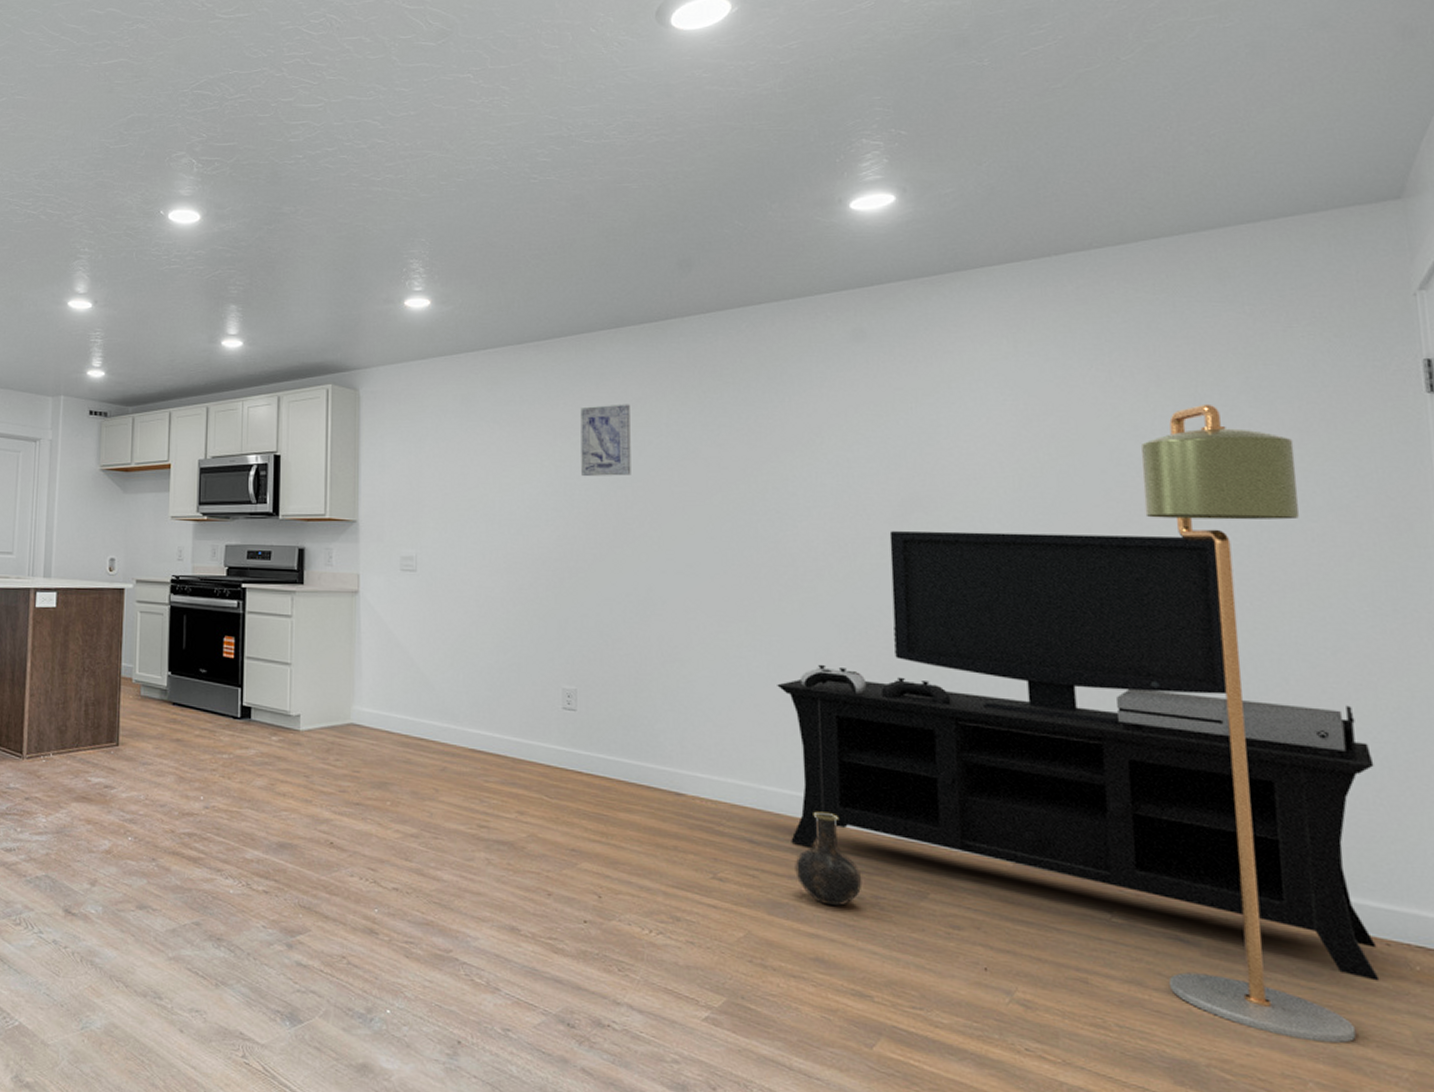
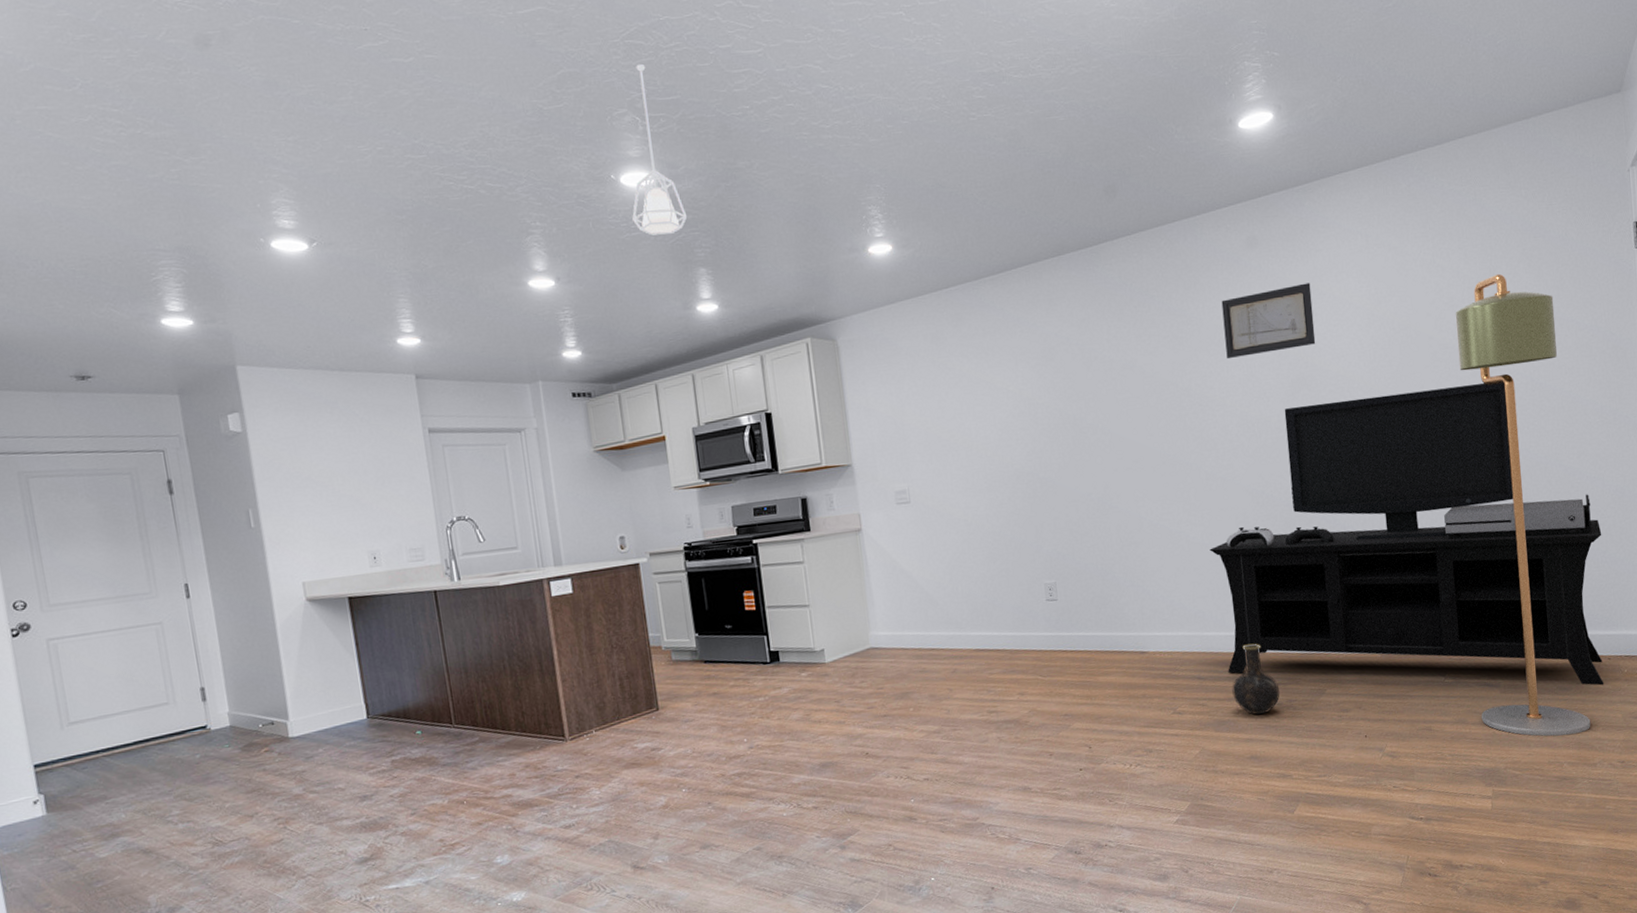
pendant lamp: none [174,112,227,269] -> present [632,63,688,235]
wall art: present [580,404,631,476] -> none [1035,325,1083,395]
wall art: none [814,388,938,464] -> present [1221,282,1316,359]

